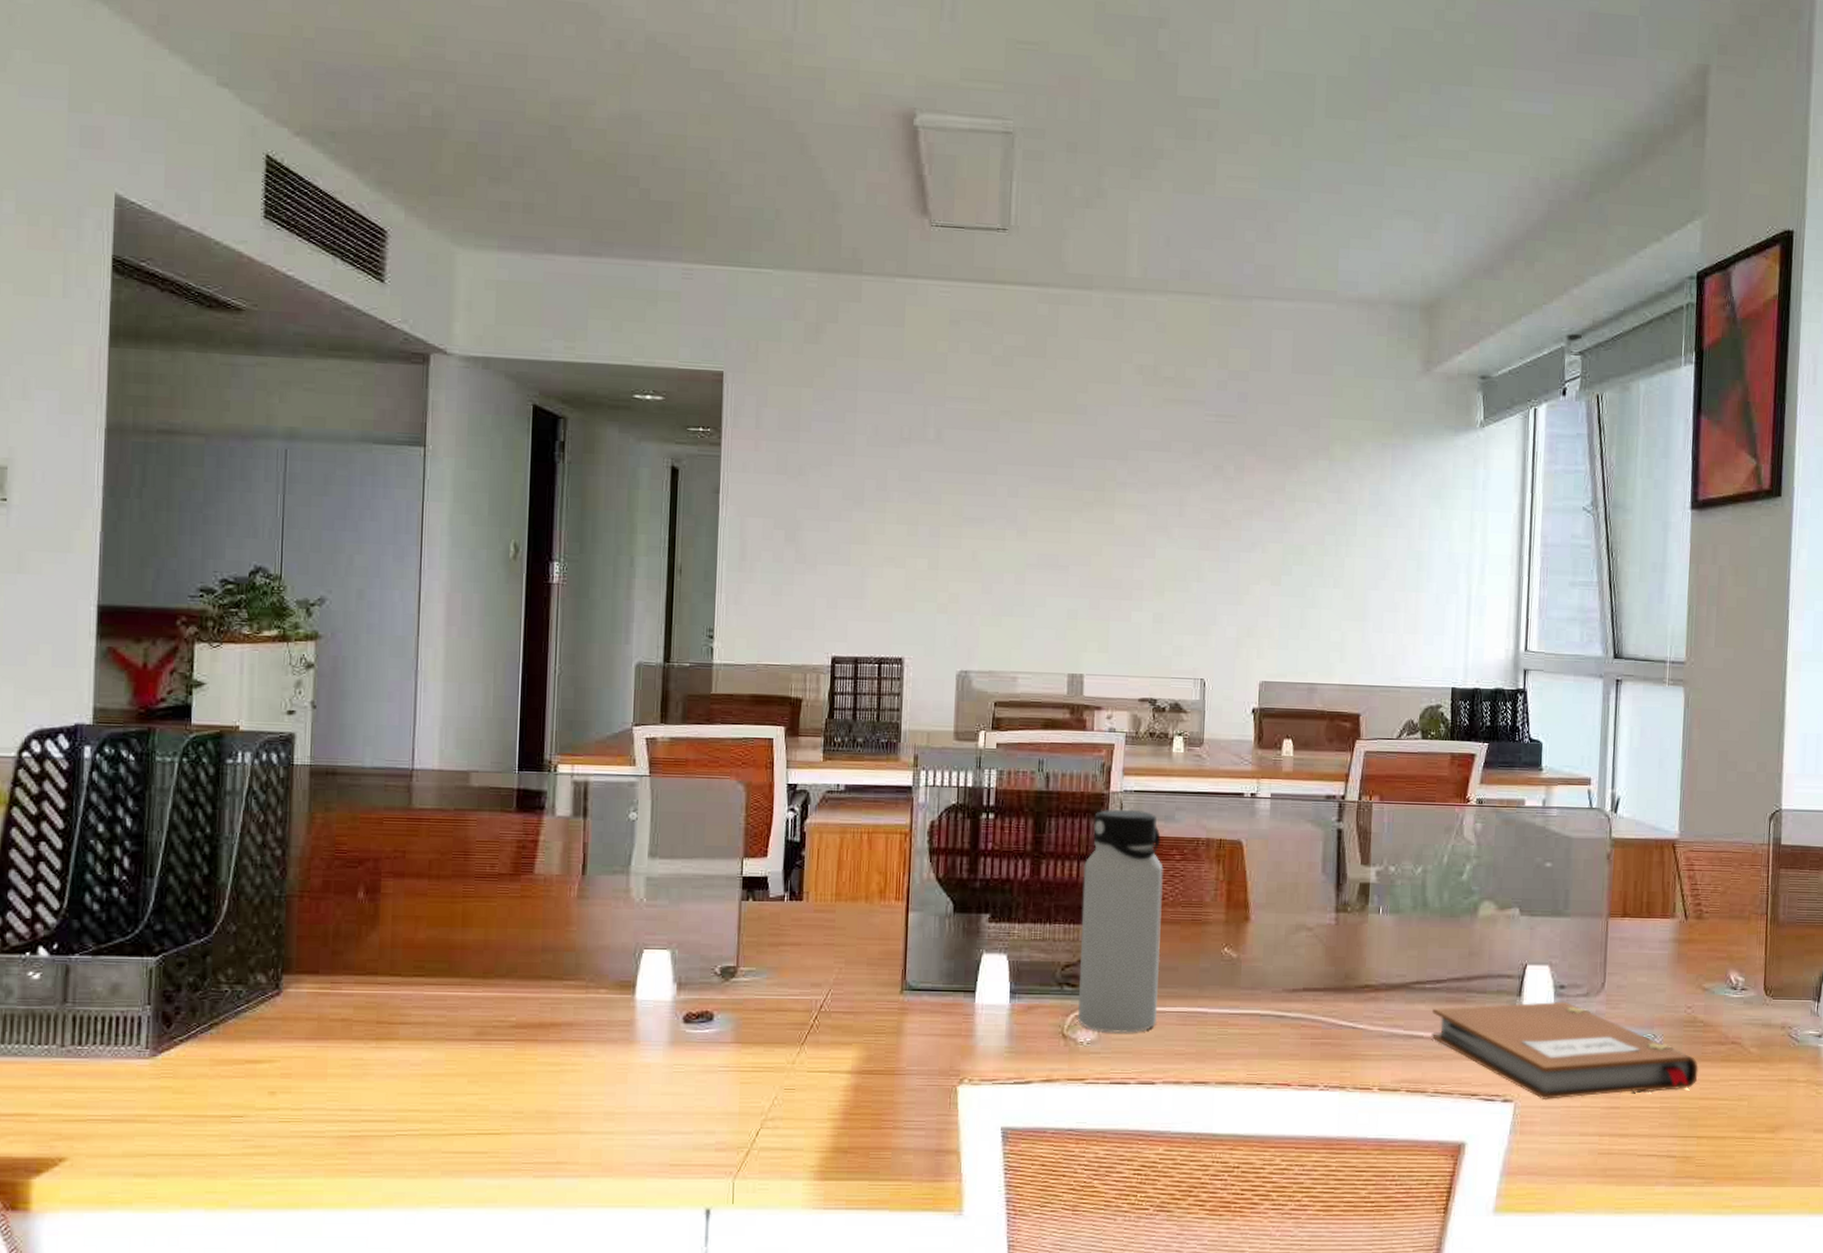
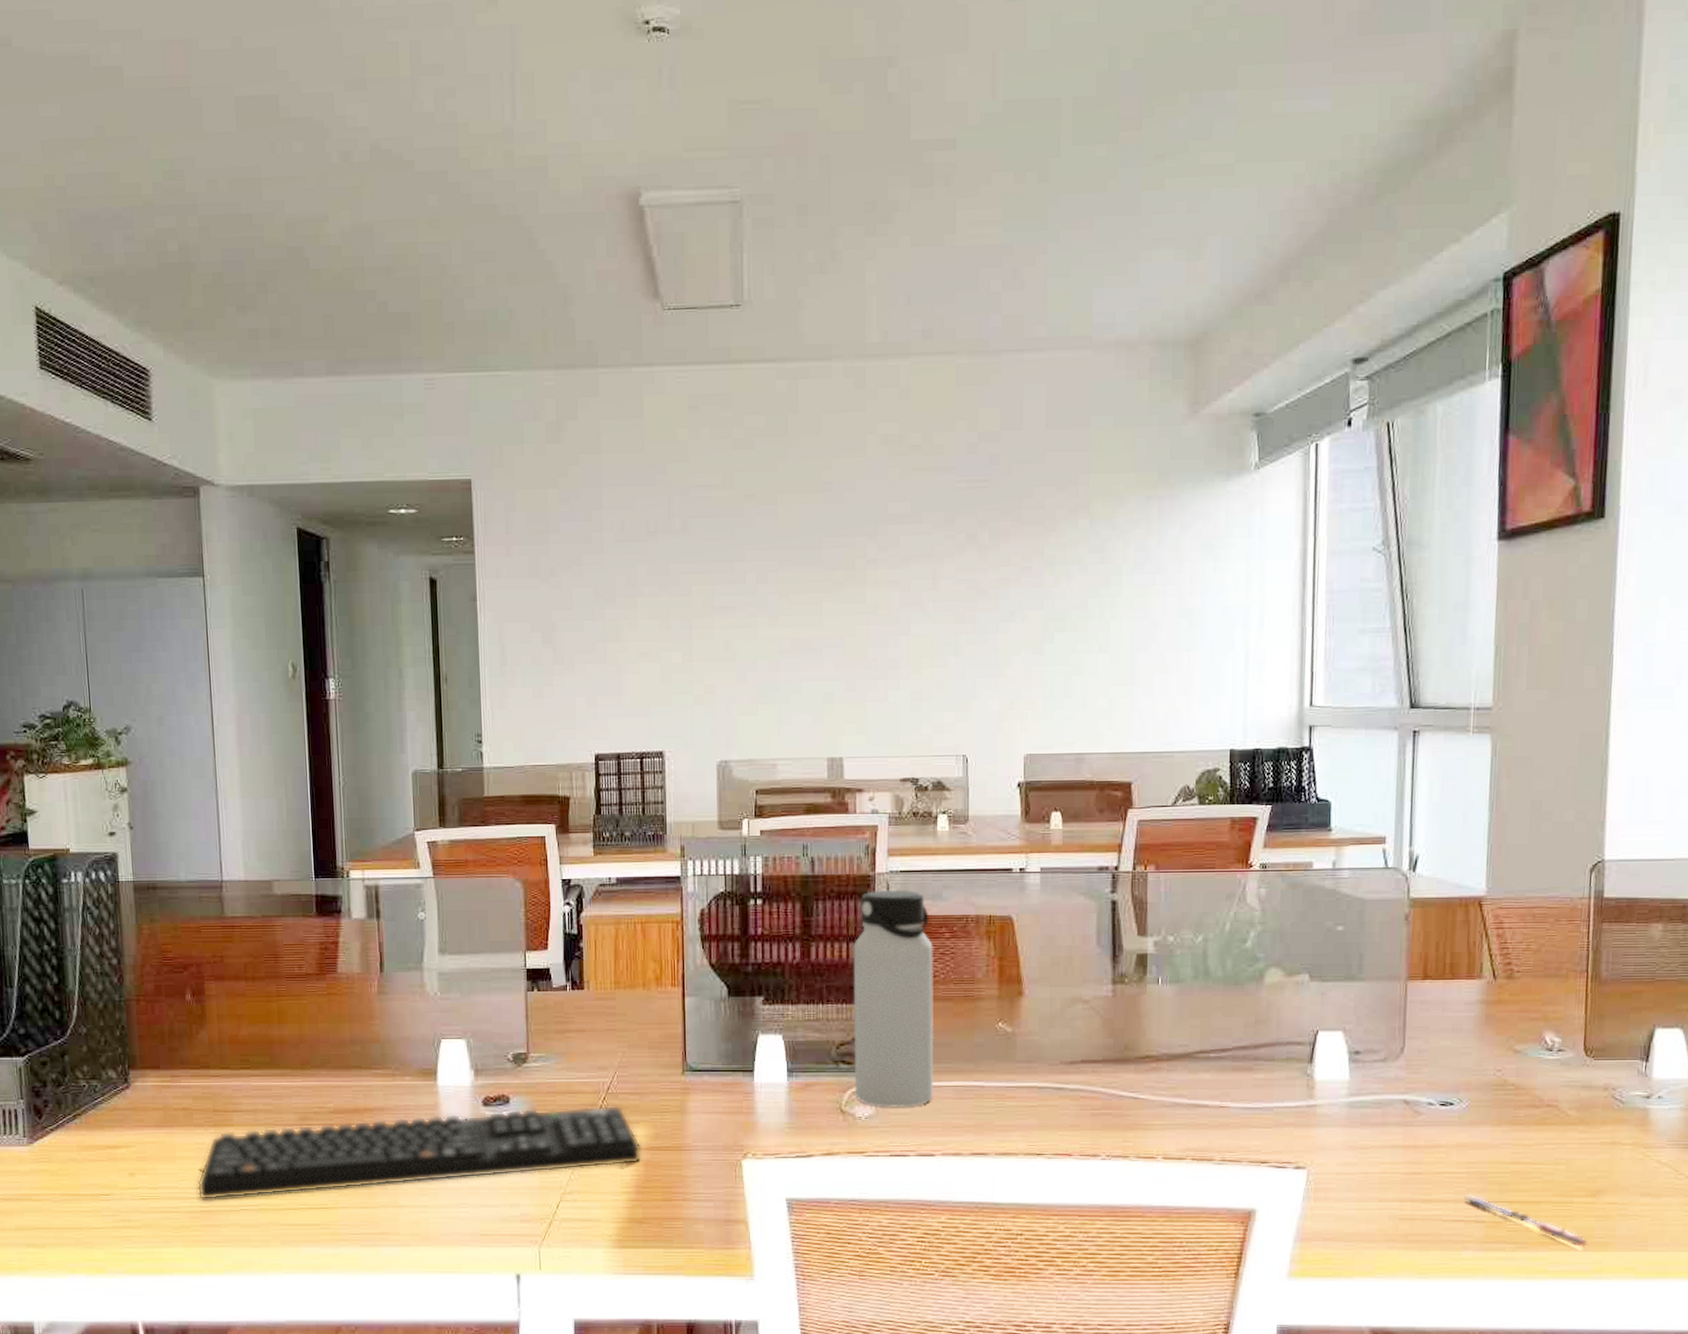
keyboard: none [348,1024,853,1124] -> present [197,1105,642,1201]
notebook: present [1431,1001,1698,1101] -> none [1217,1067,1509,1167]
pen: none [1657,1128,1769,1183] -> present [1463,1194,1589,1248]

